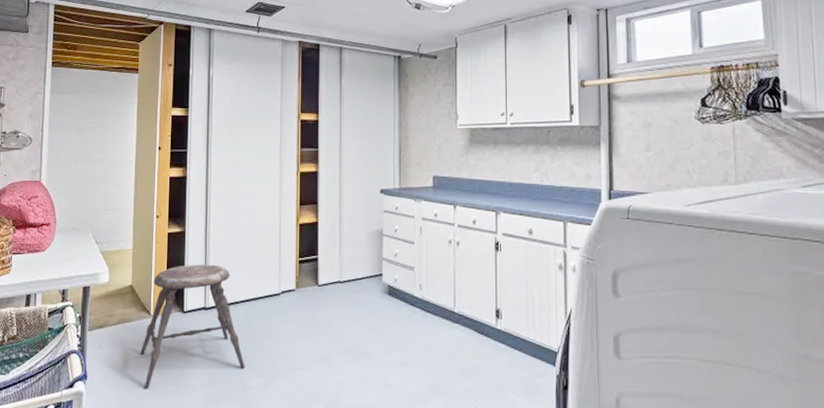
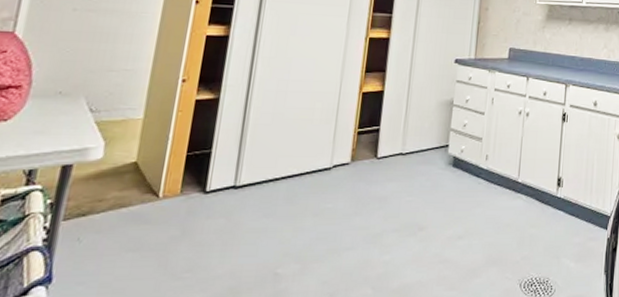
stool: present [140,264,245,389] -> none [137,136,279,288]

